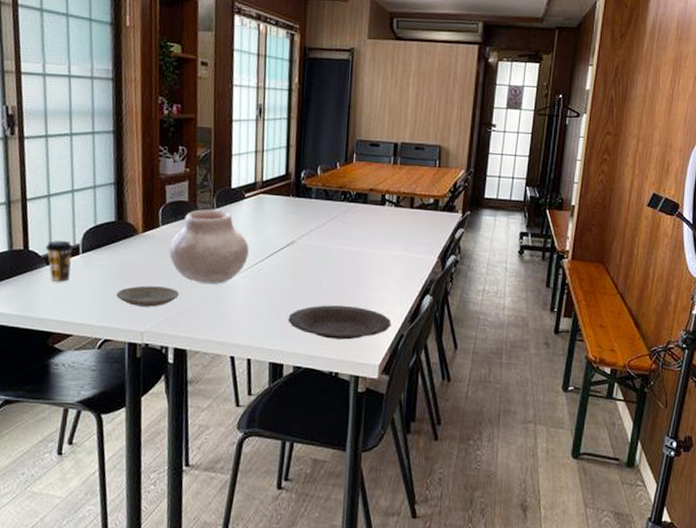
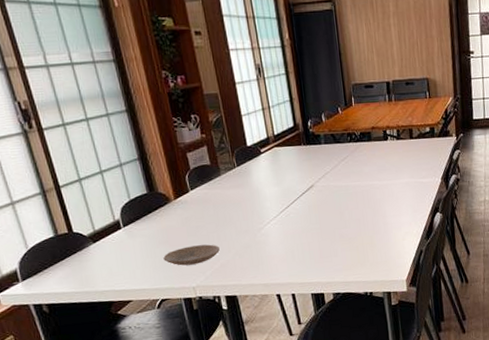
coffee cup: present [45,240,74,282] -> none [88,219,117,257]
vase: present [169,209,249,284] -> none [201,167,275,236]
plate: present [288,305,392,340] -> none [320,233,411,265]

